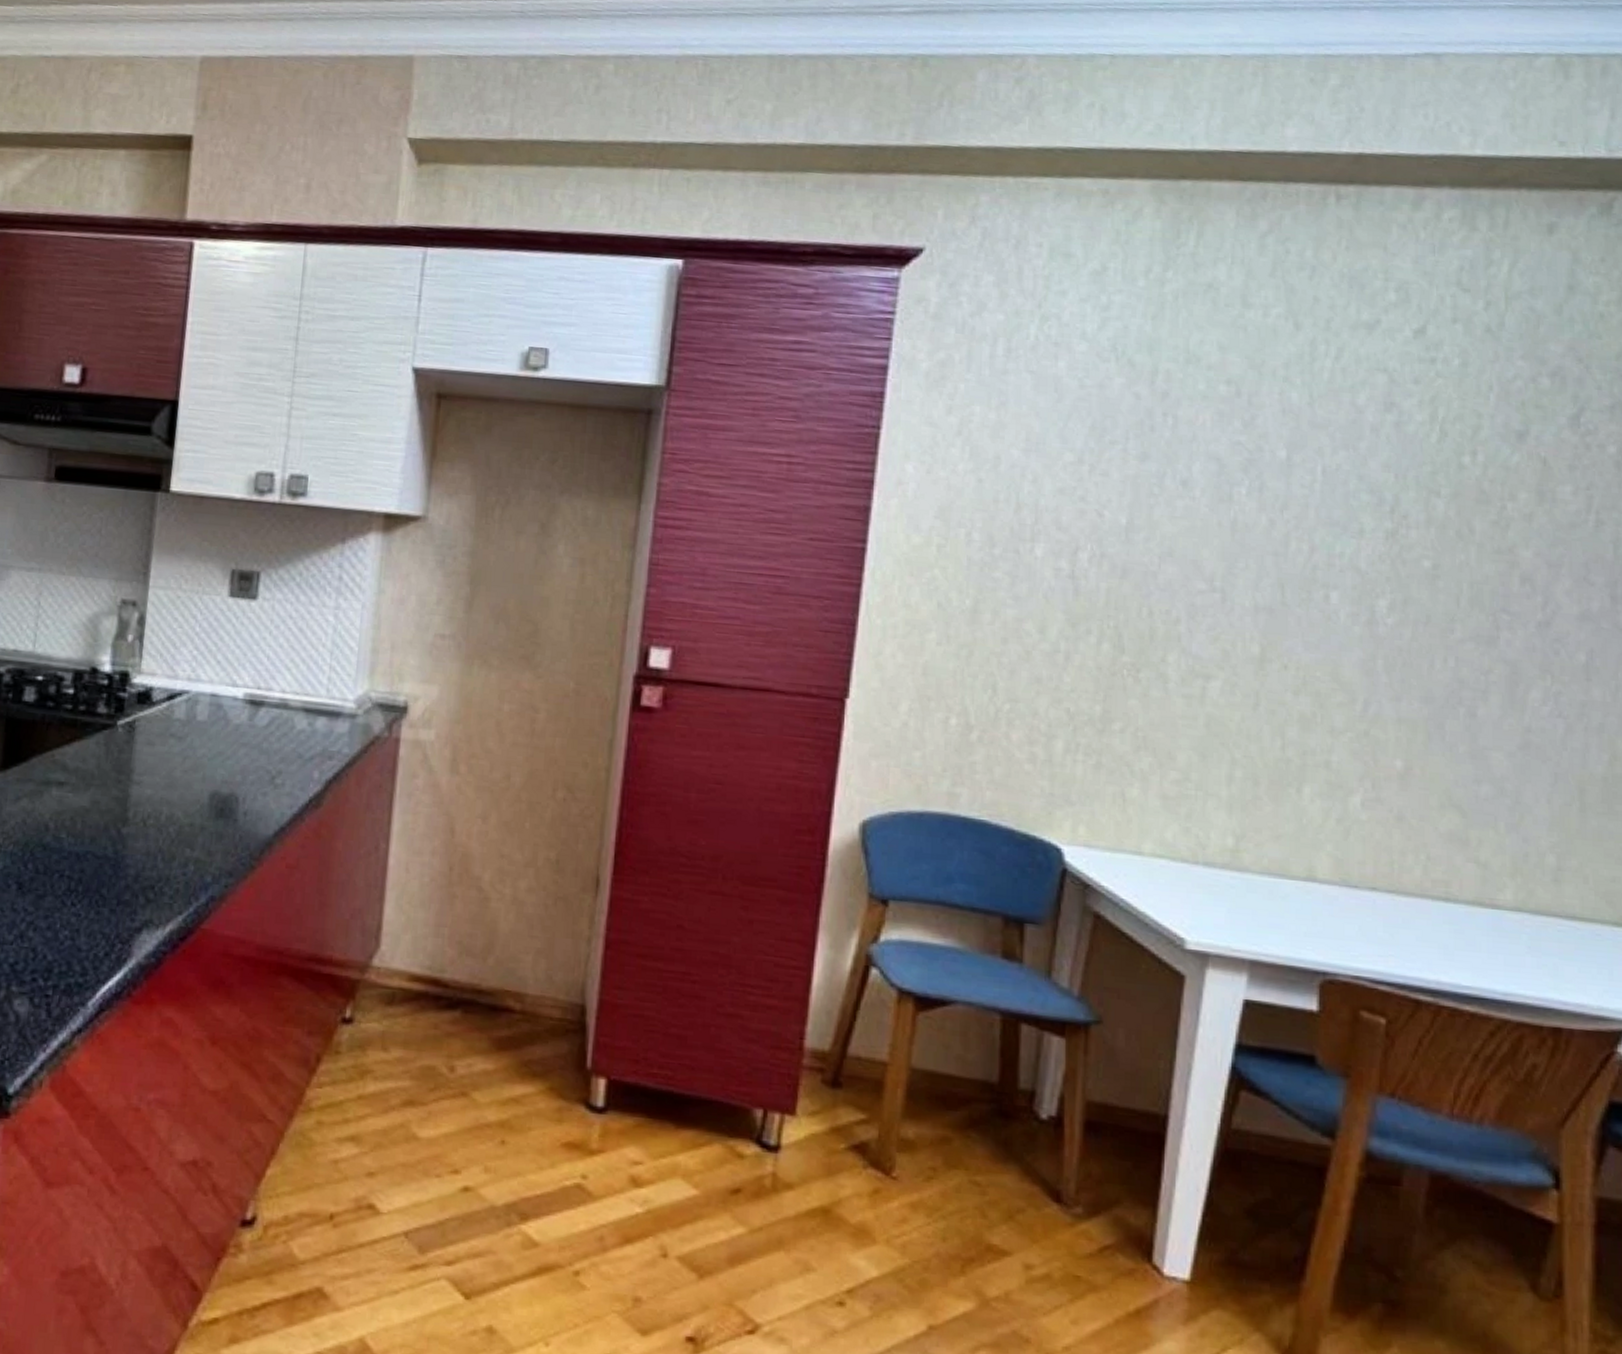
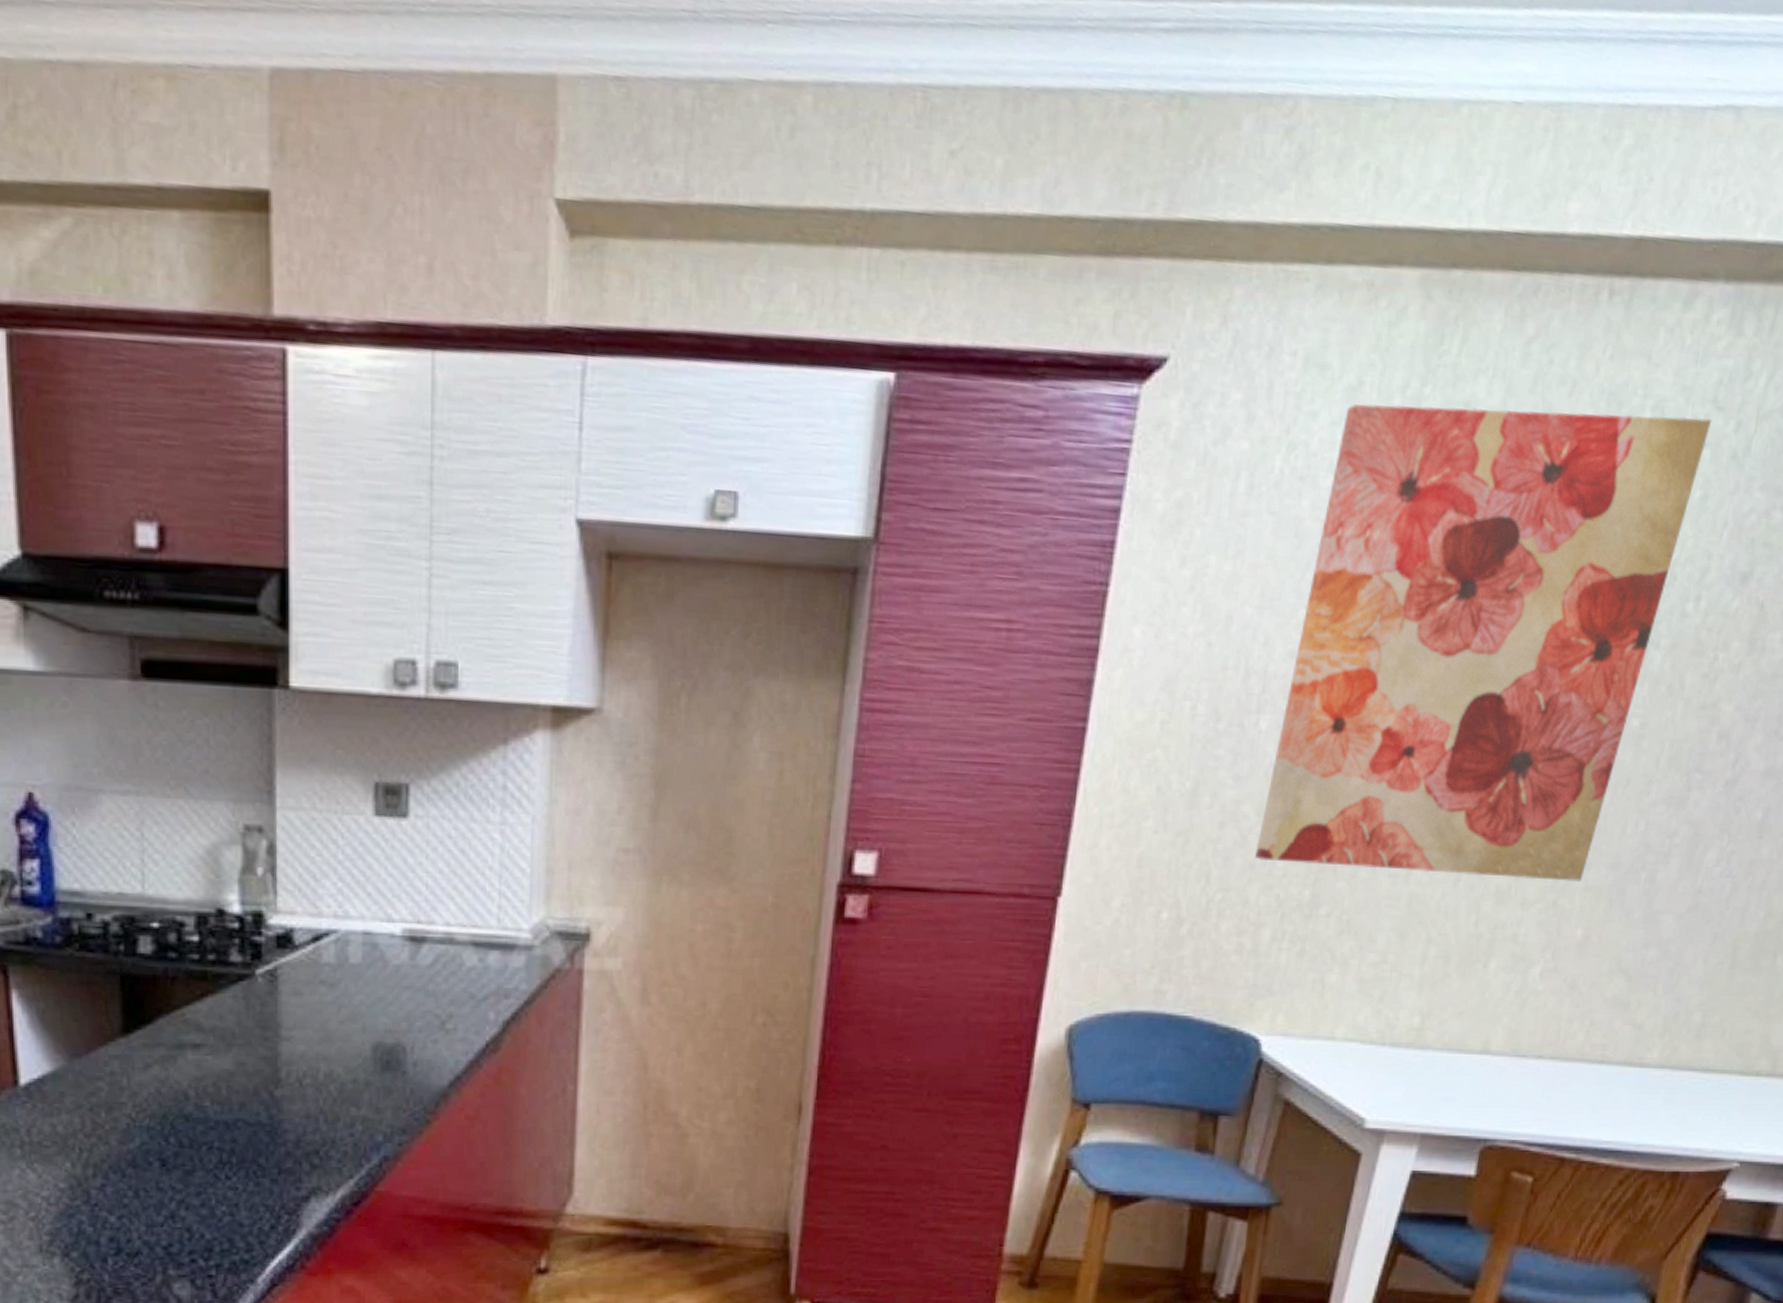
wall art: none [1040,285,1459,713] -> present [1254,404,1712,882]

